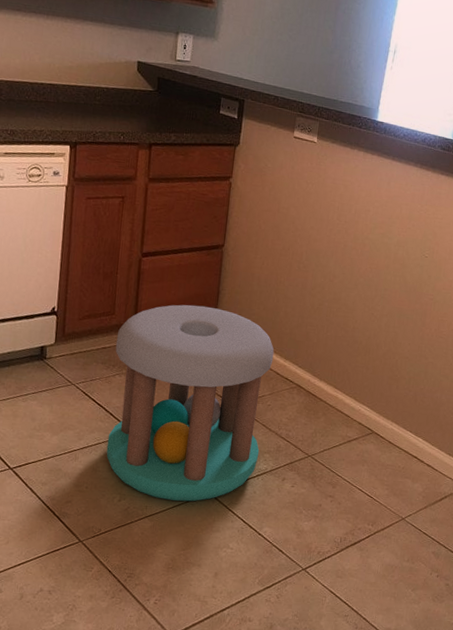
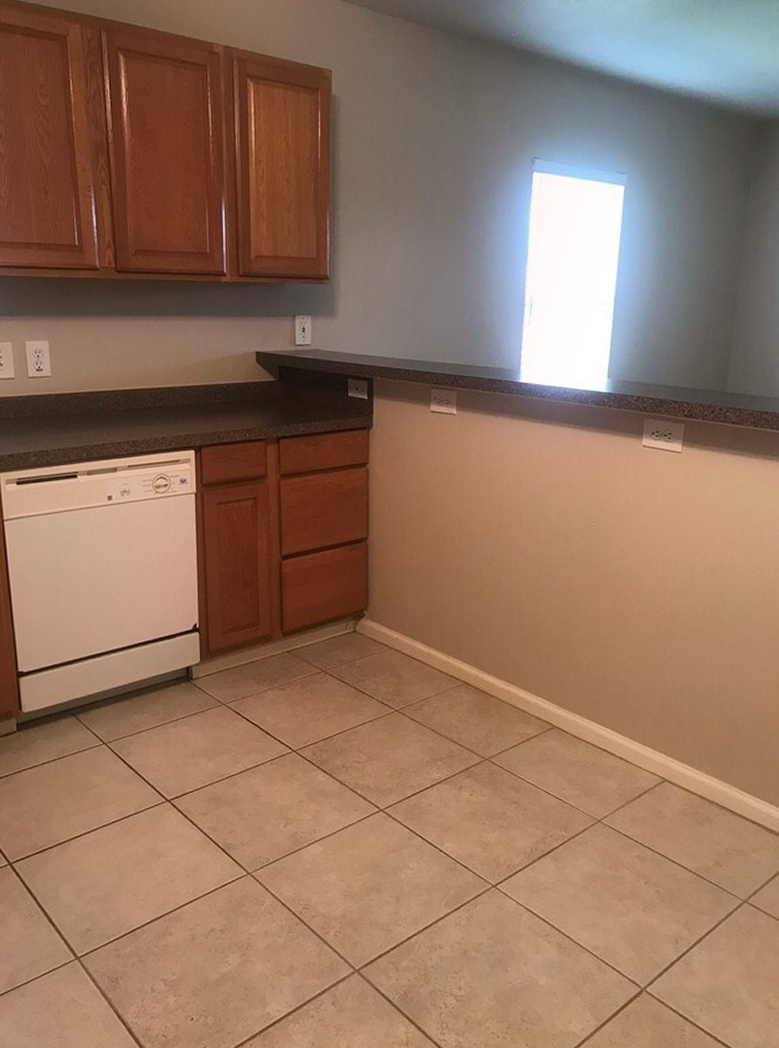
stool: present [106,304,275,502] -> none [264,606,435,821]

